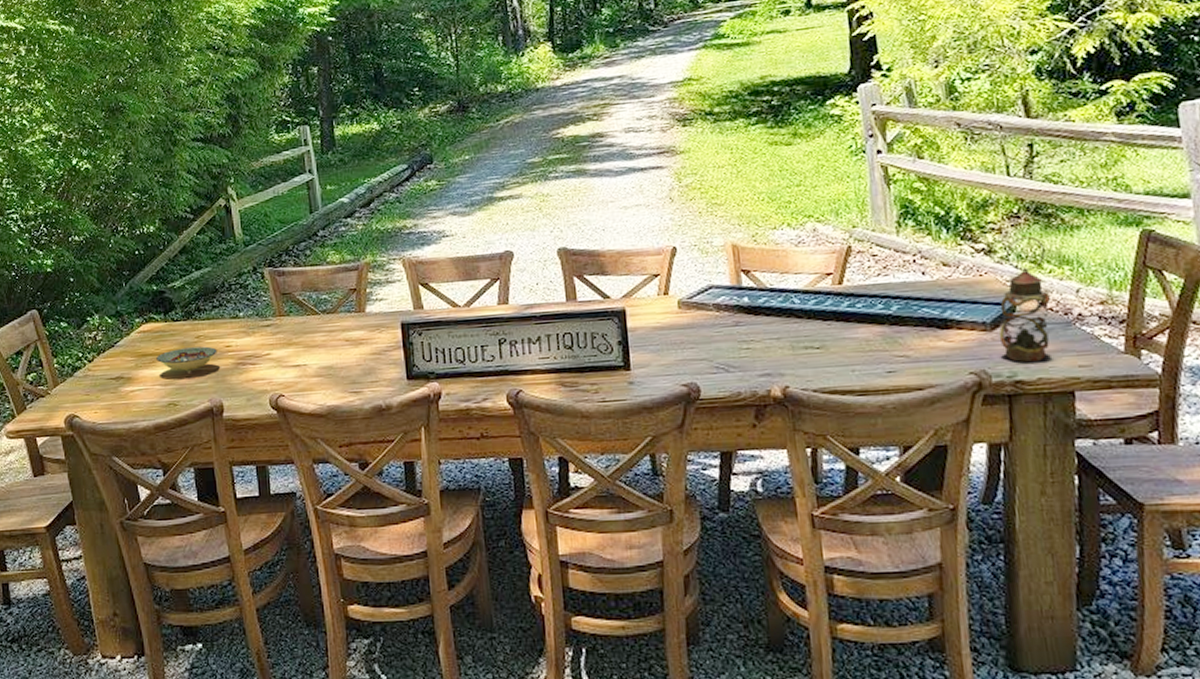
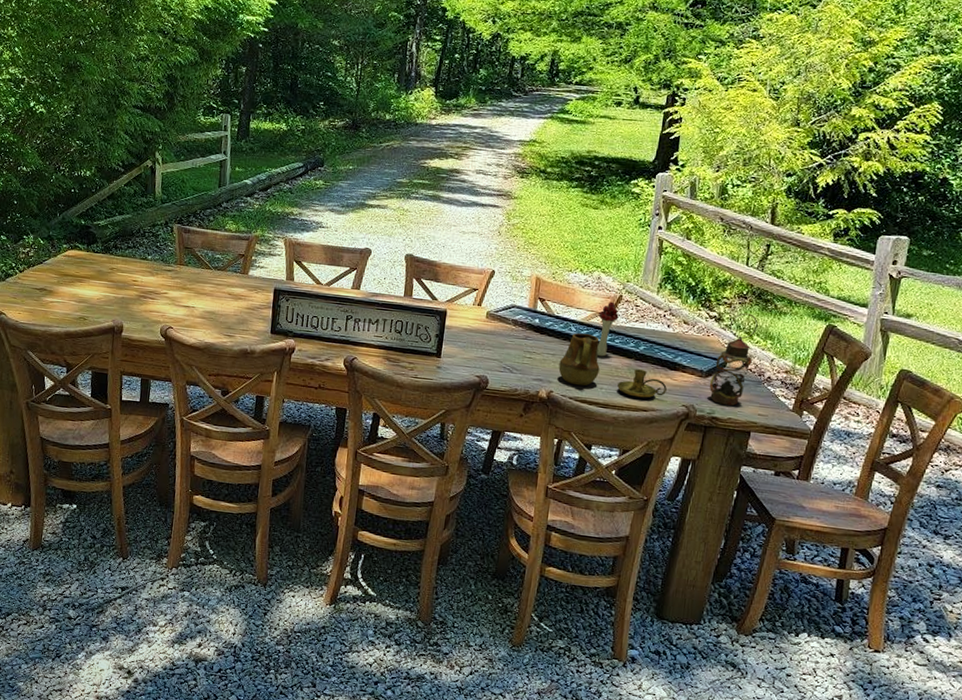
bowl: present [156,346,218,372] -> none [75,275,126,296]
pitcher: none [788,302,845,373] -> present [558,332,600,386]
flower bouquet: none [825,256,853,330] -> present [596,301,619,357]
candlestick: none [874,336,943,374] -> present [617,369,667,398]

